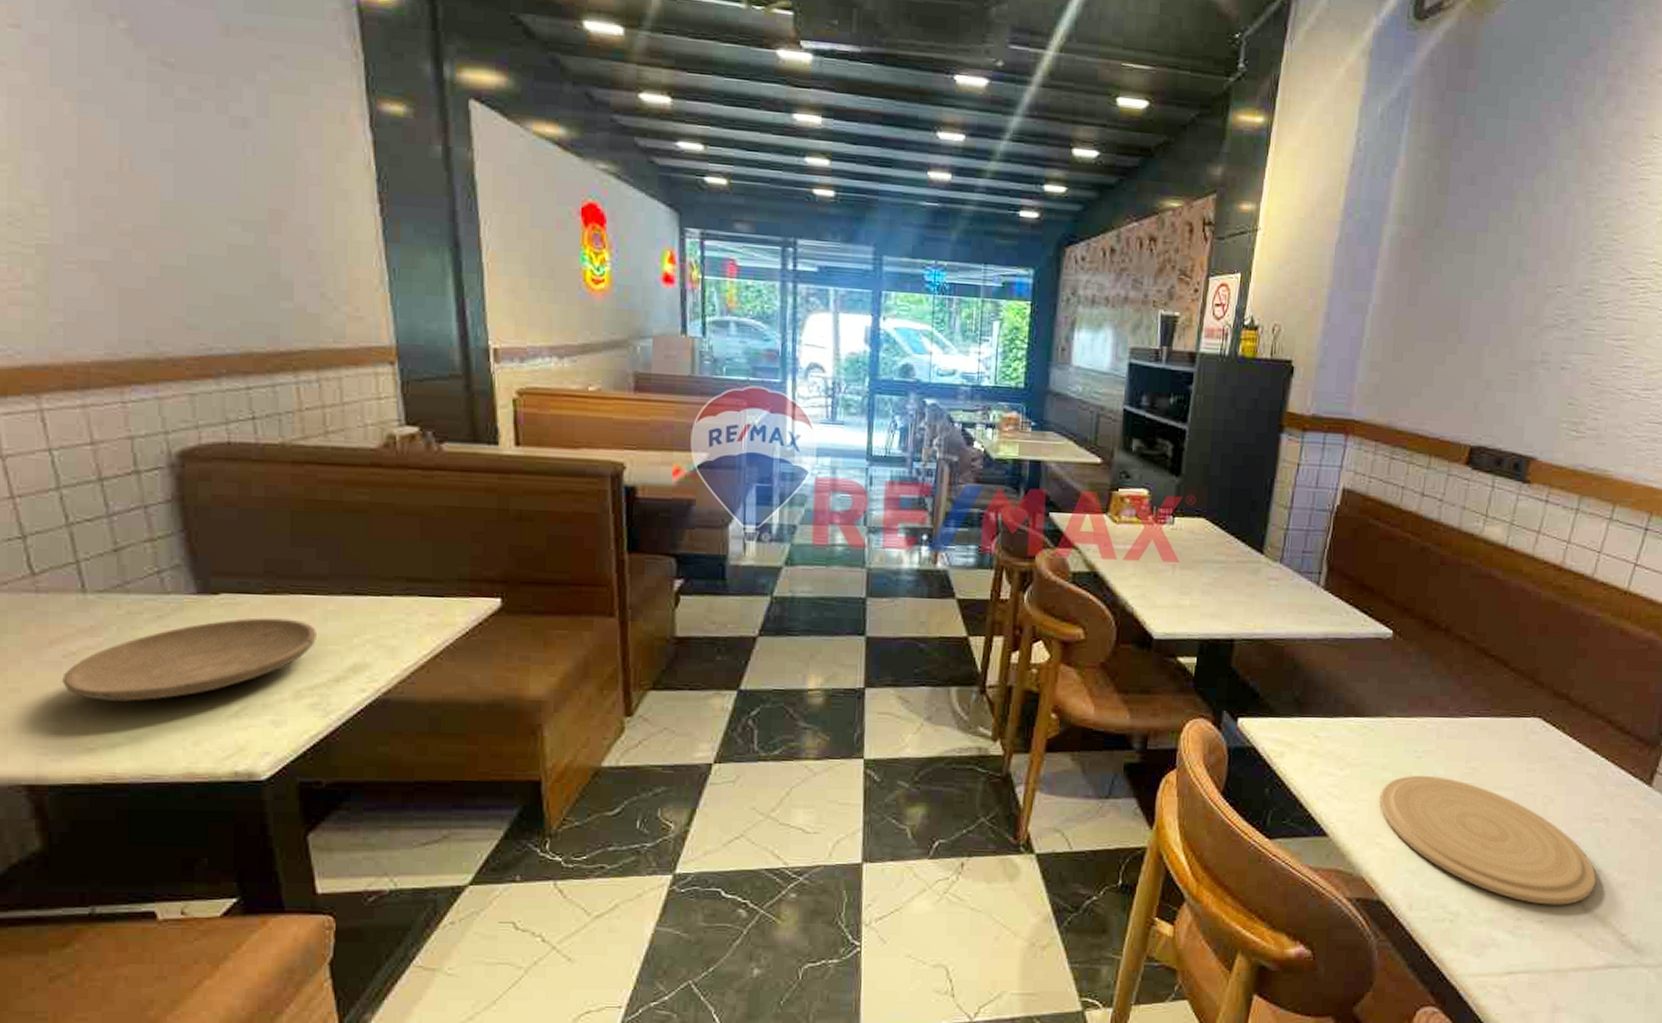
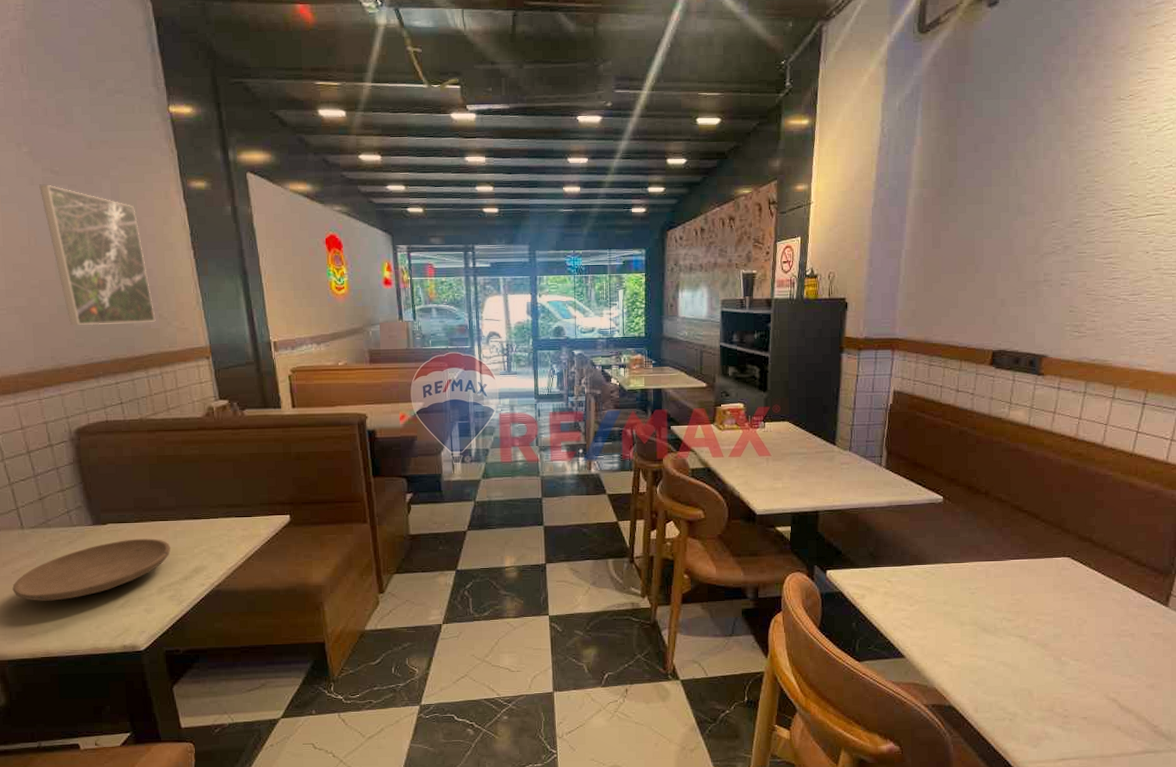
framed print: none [142,80,315,304] -> present [39,184,156,326]
plate: present [1379,776,1596,905] -> none [944,607,1128,705]

